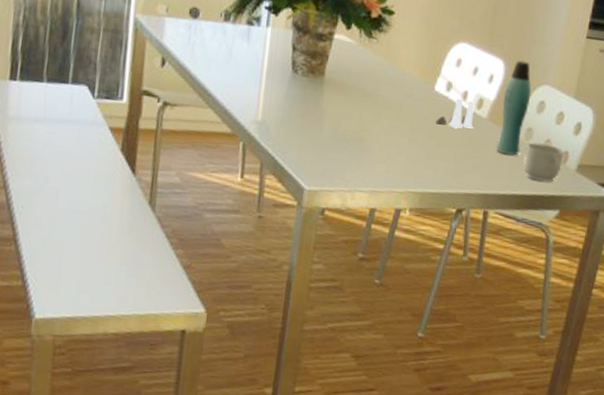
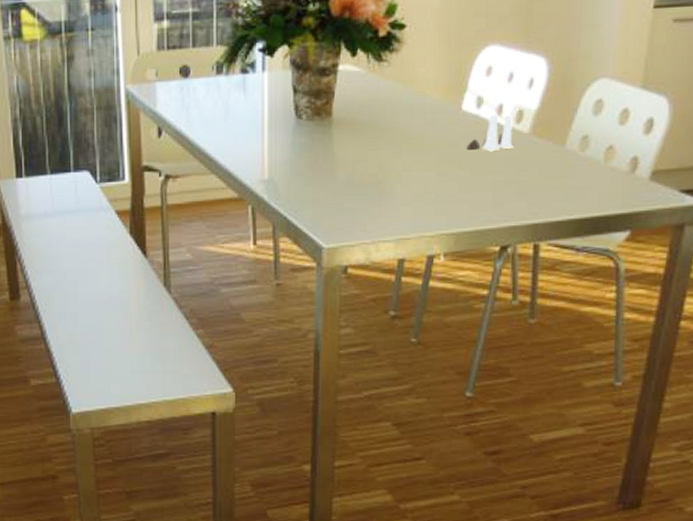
bottle: present [496,60,531,156] -> none [544,53,583,173]
mug: present [524,142,564,183] -> none [580,152,632,199]

